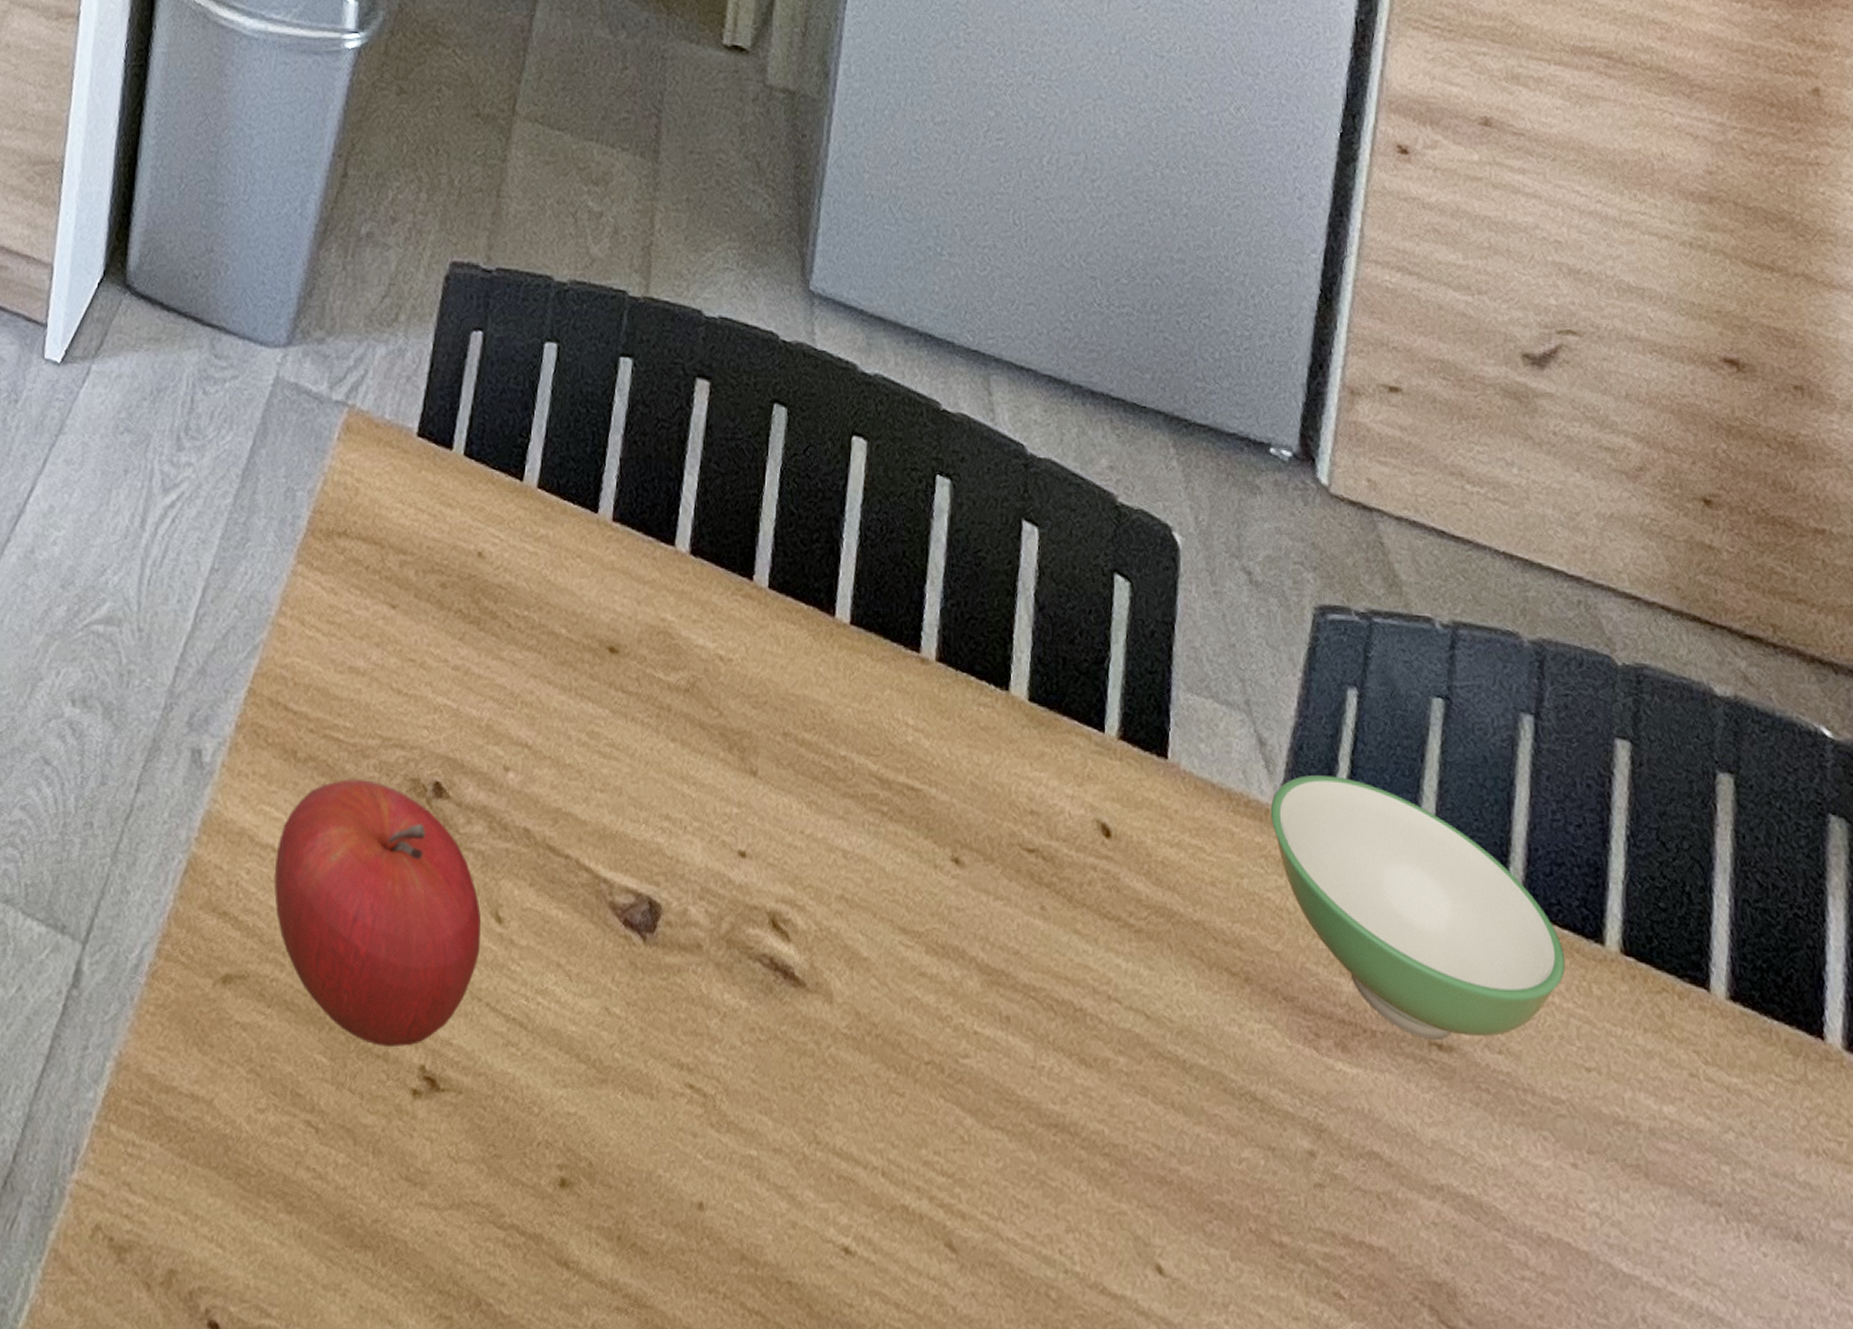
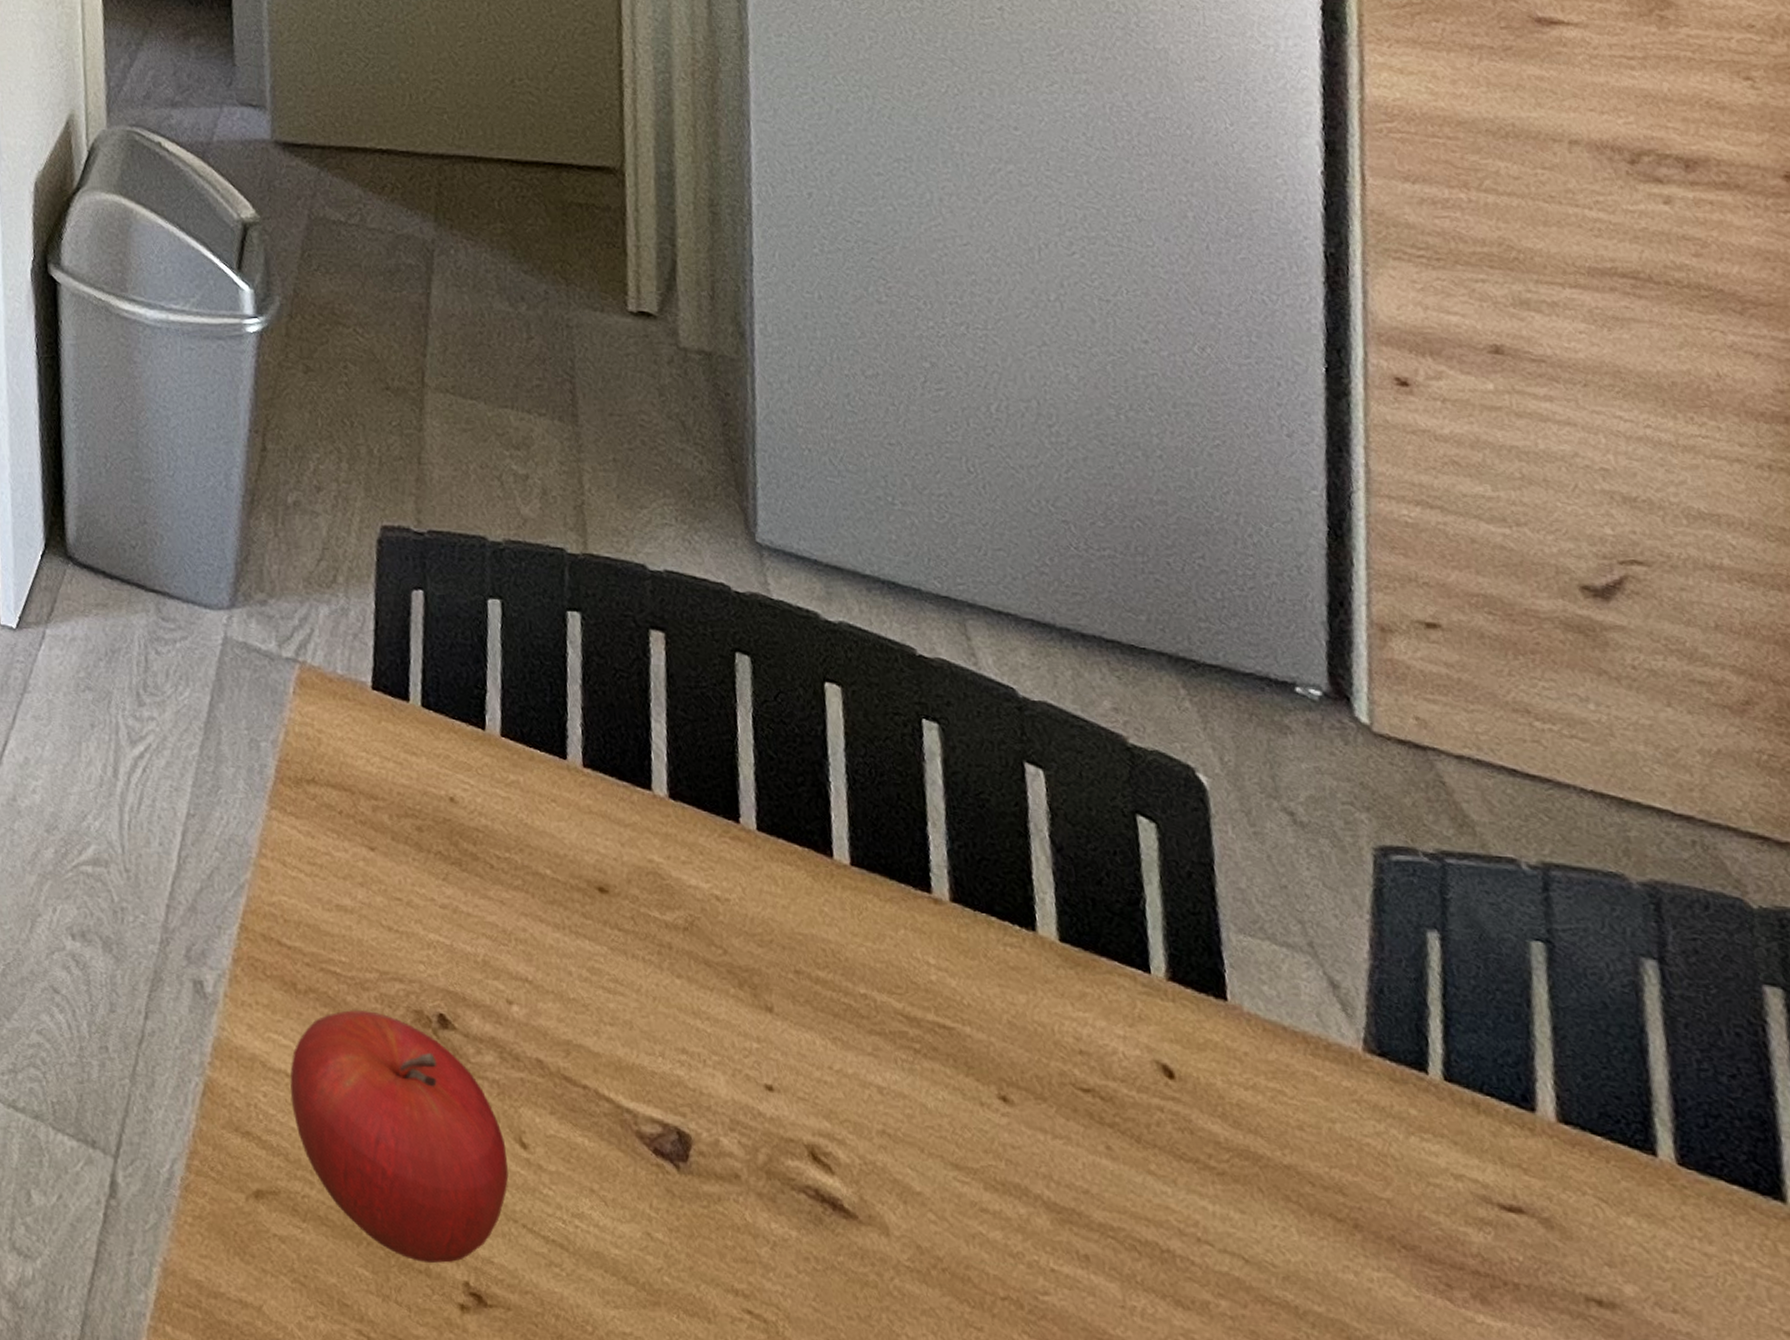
bowl: present [1270,774,1566,1041] -> none [1355,1018,1741,1297]

